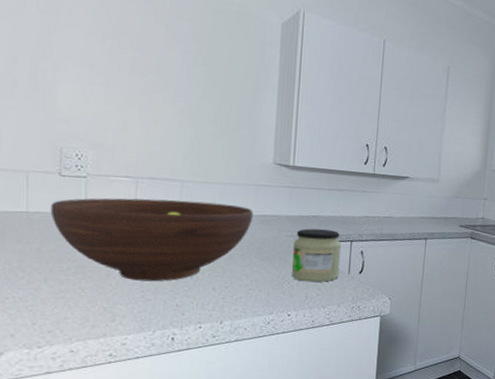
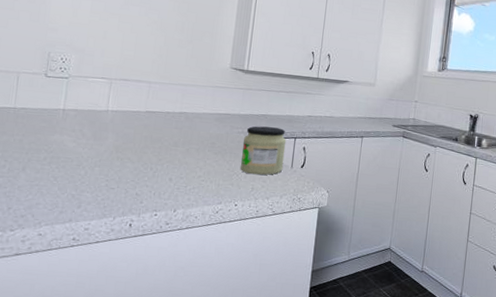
fruit bowl: present [50,198,254,282] -> none [34,96,210,172]

